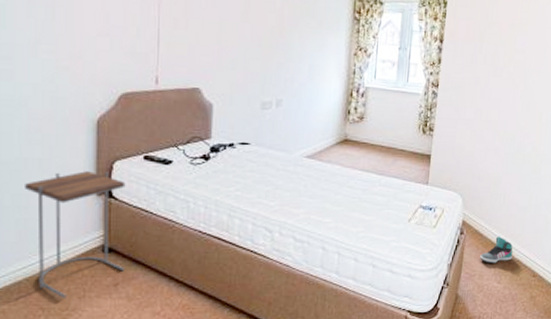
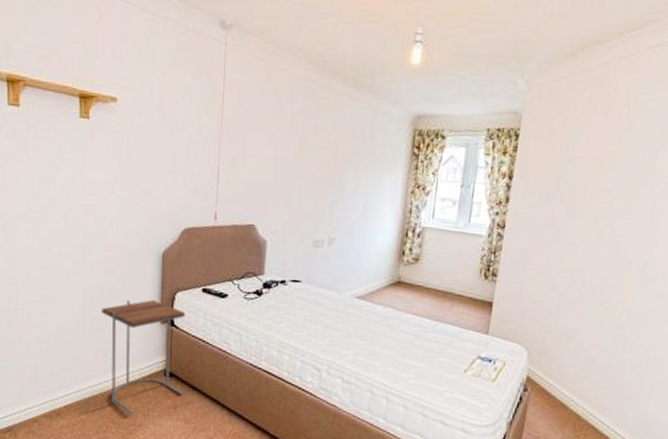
sneaker: present [480,236,513,263] -> none [546,397,587,427]

